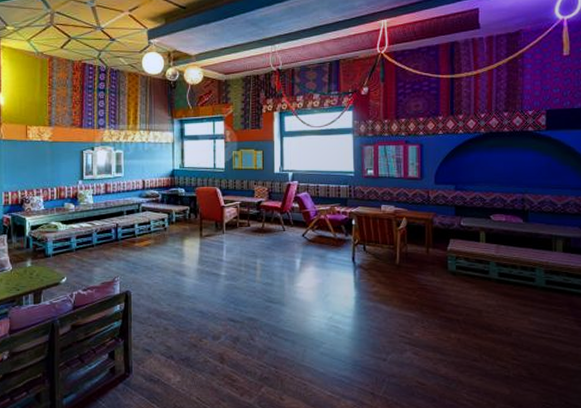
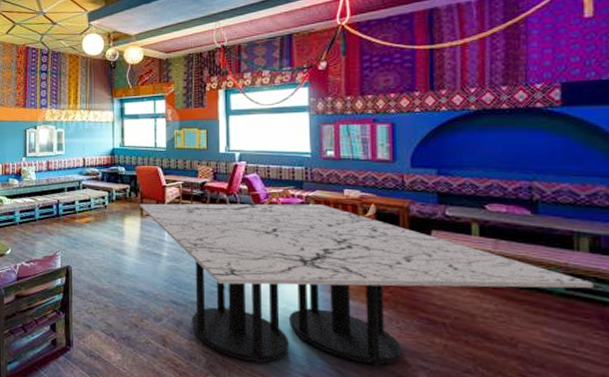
dining table: none [199,219,565,371] -> present [140,203,594,367]

